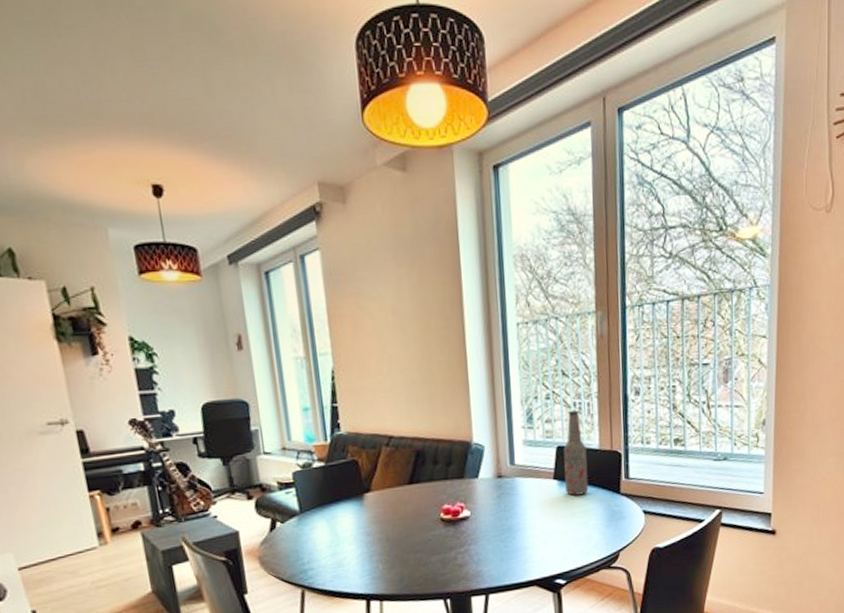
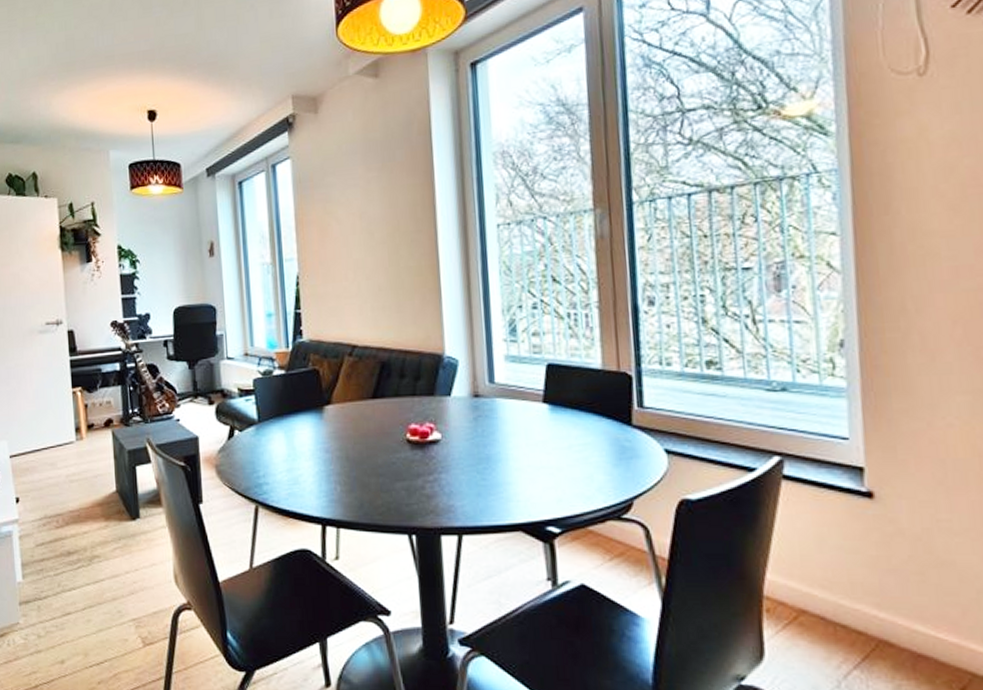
bottle: present [563,410,589,496] -> none [555,321,589,424]

